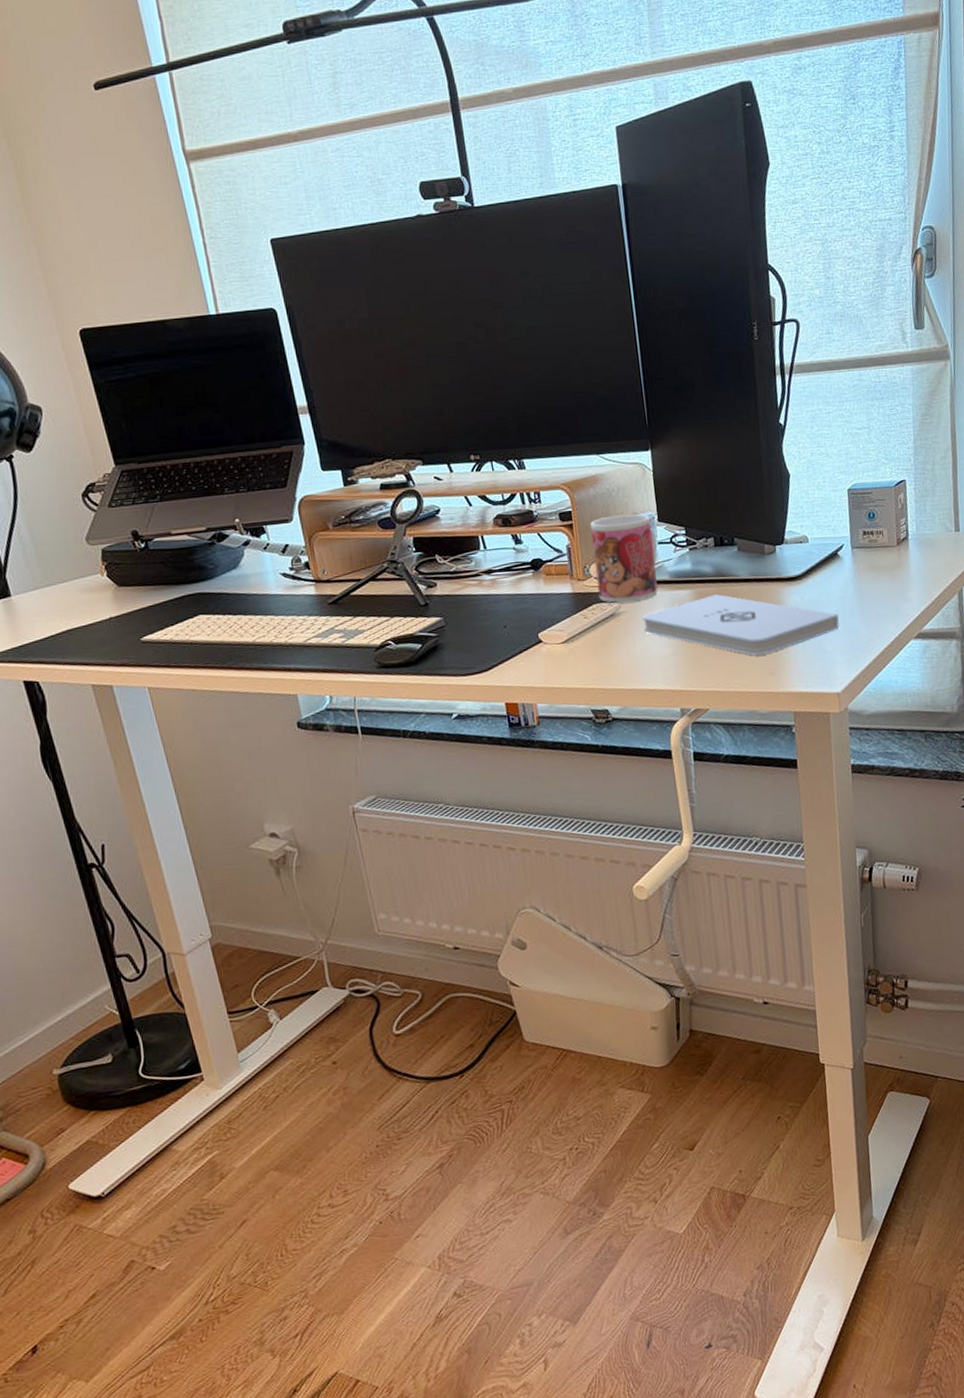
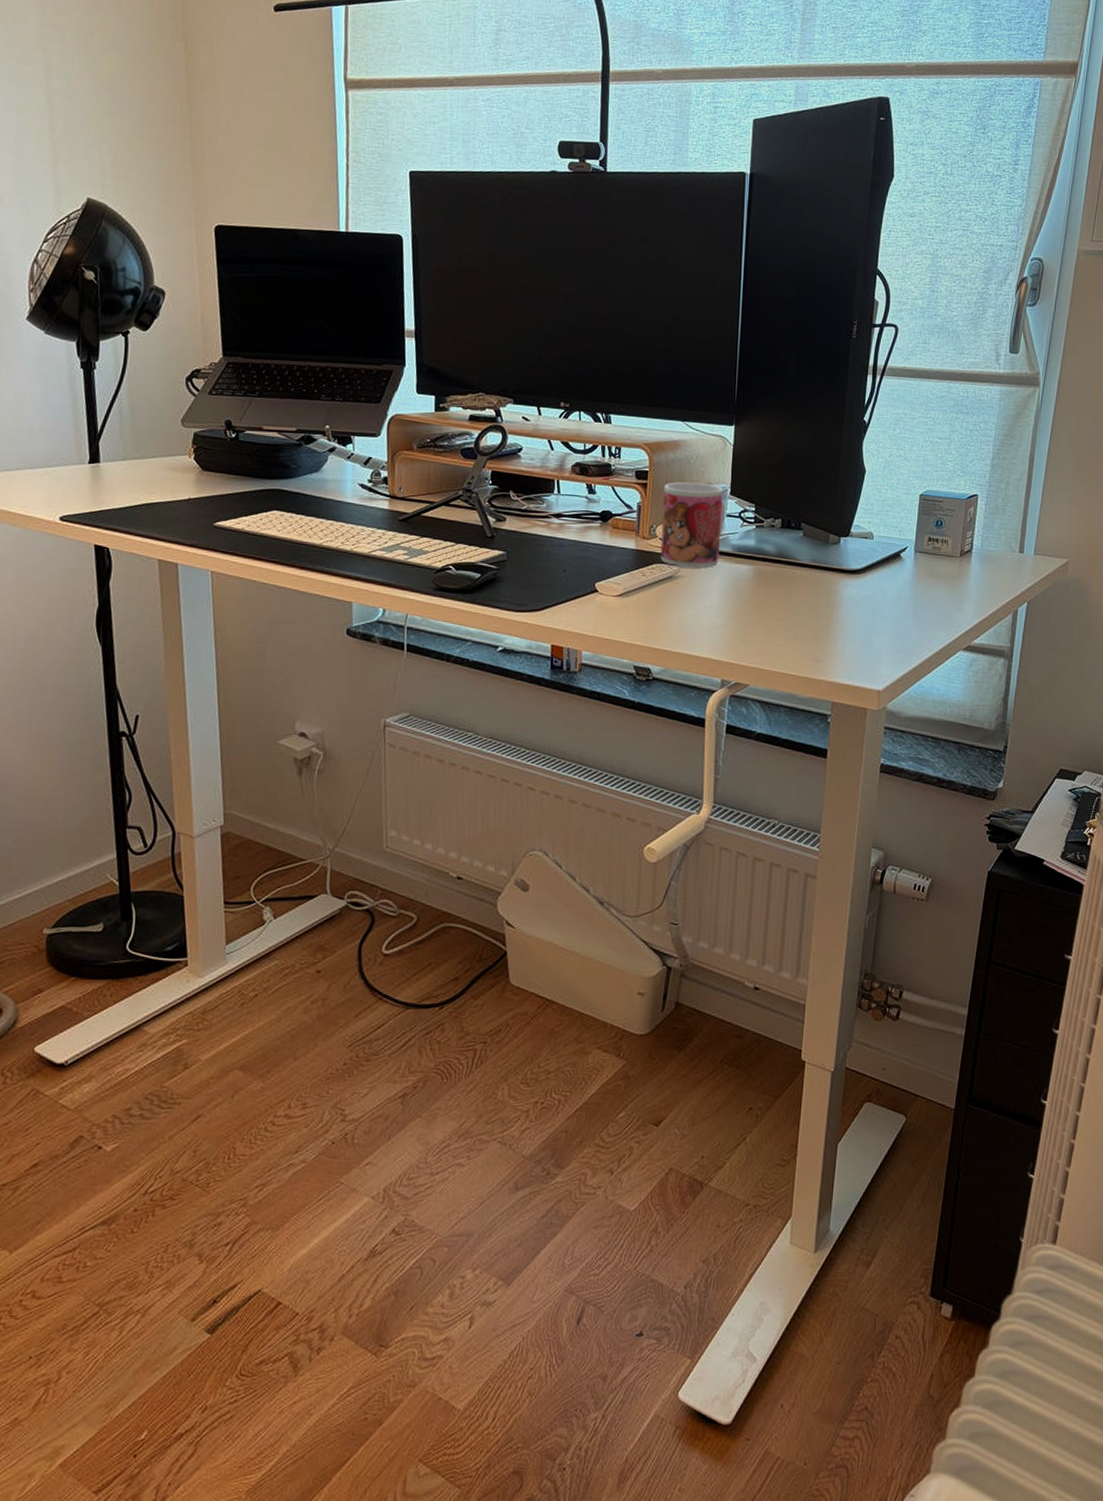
notepad: present [642,594,839,656] -> none [698,574,892,641]

